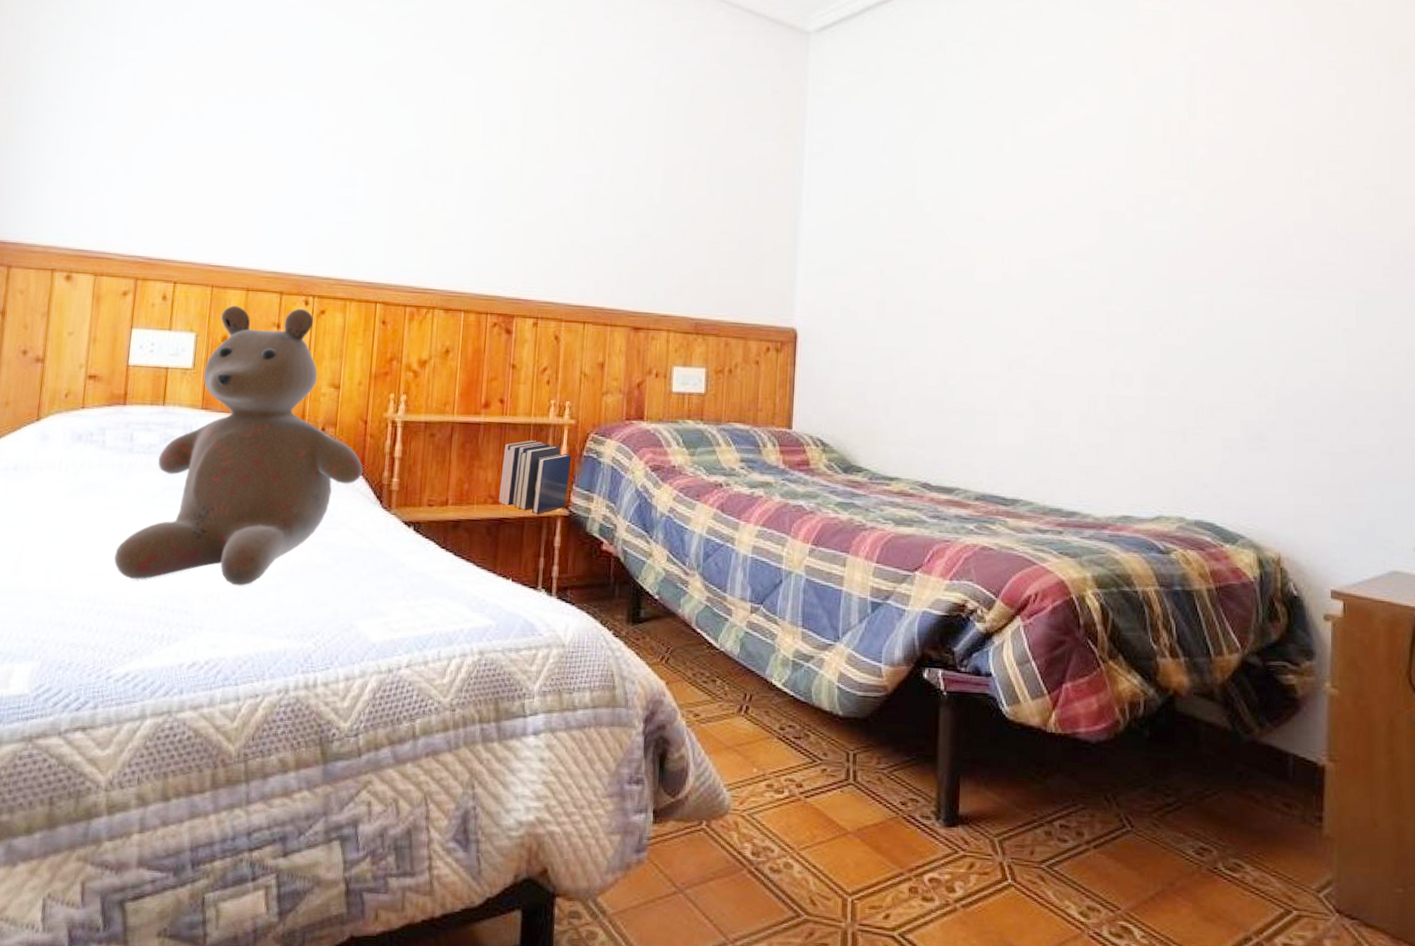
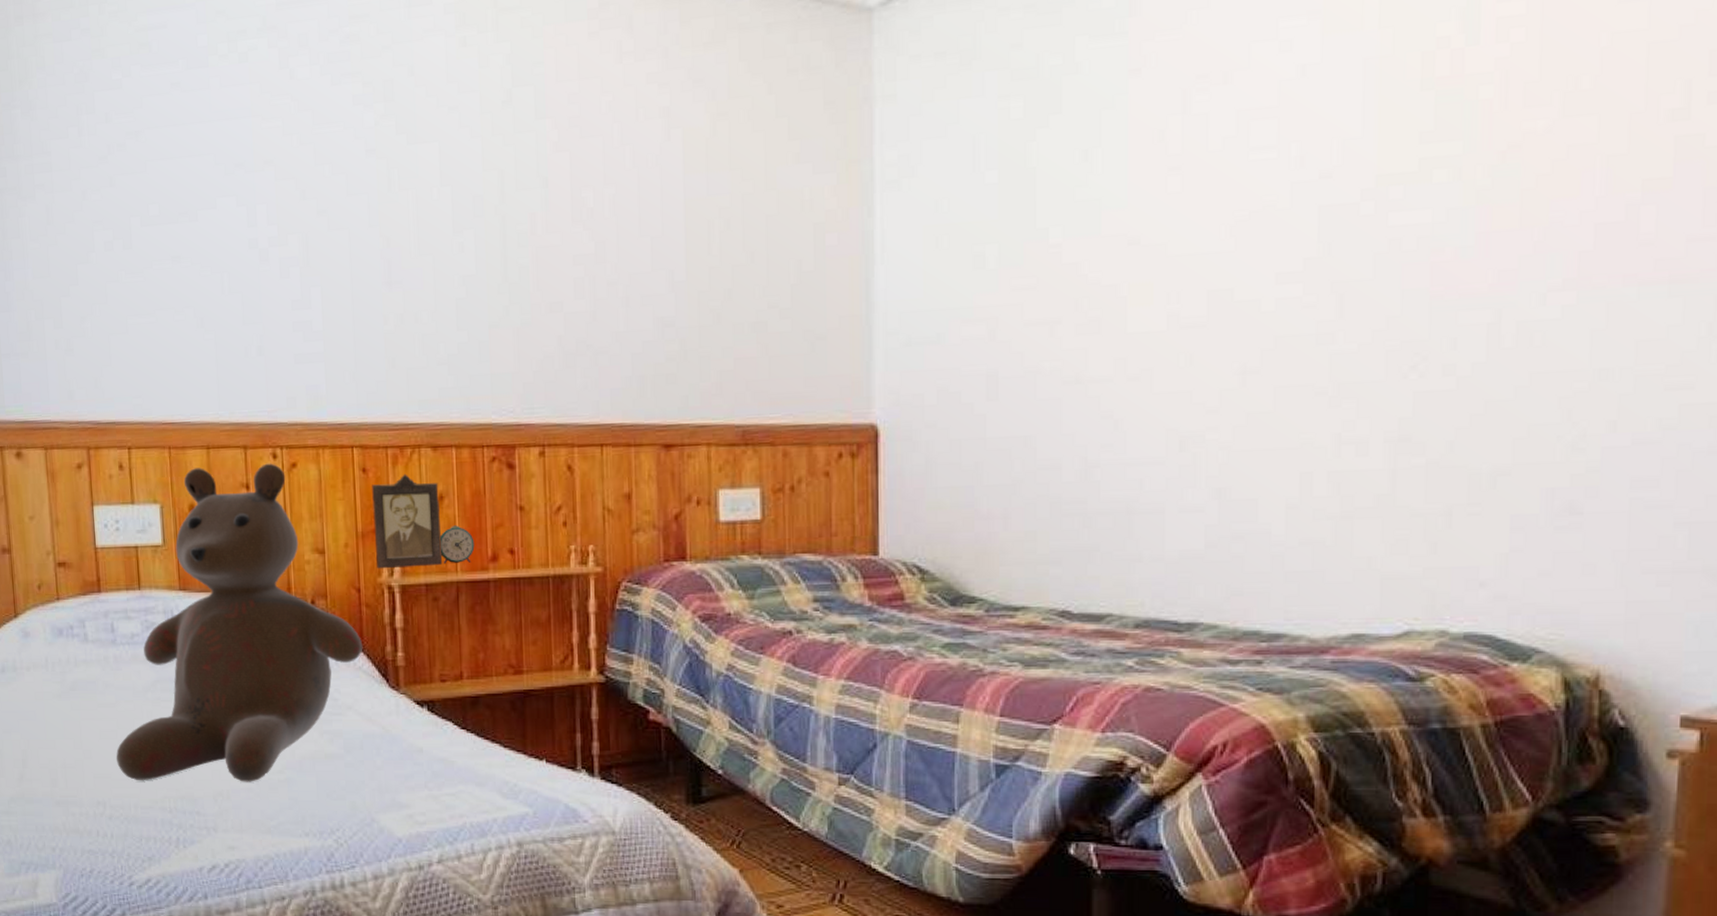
photo frame: none [384,329,446,408] -> present [372,474,443,569]
alarm clock: none [442,375,471,407] -> present [440,525,475,565]
books: present [498,440,572,515] -> none [520,595,602,684]

